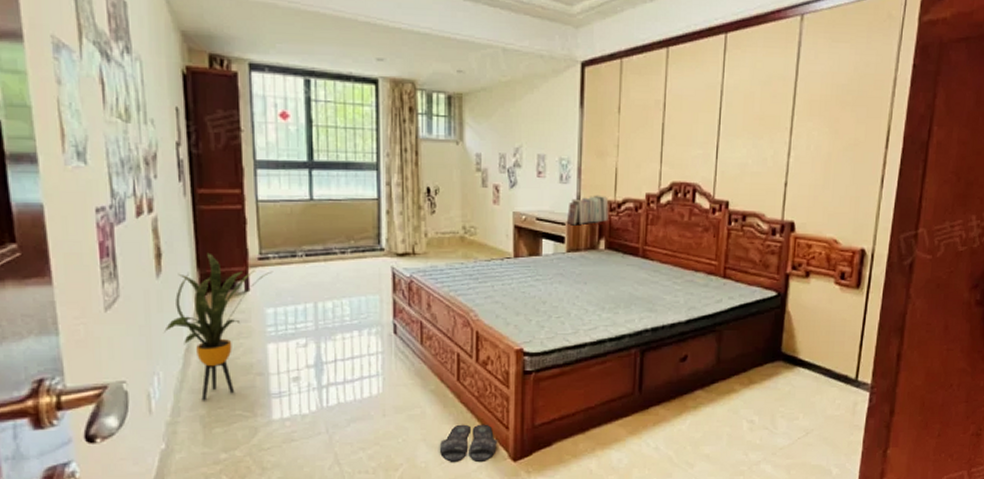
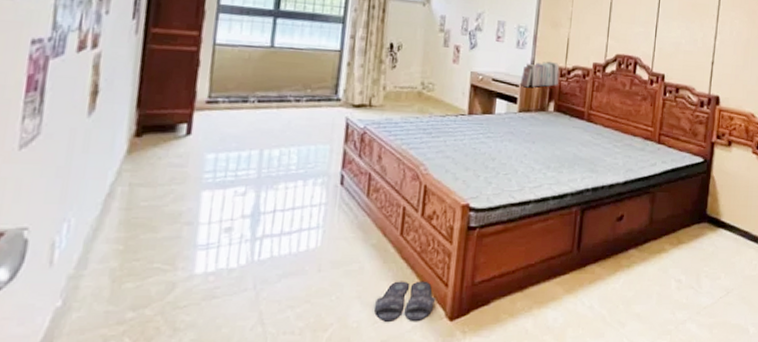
house plant: present [164,252,274,401] -> none [86,93,221,252]

